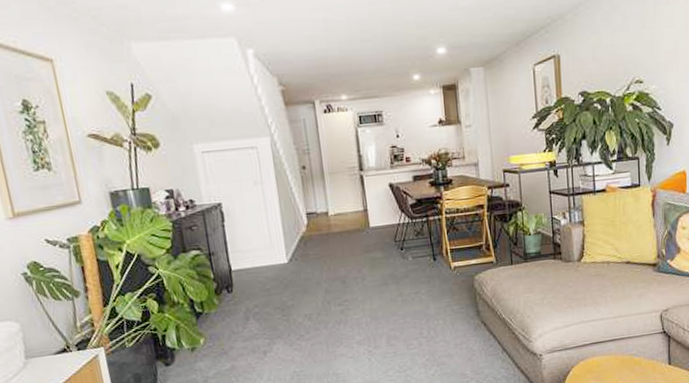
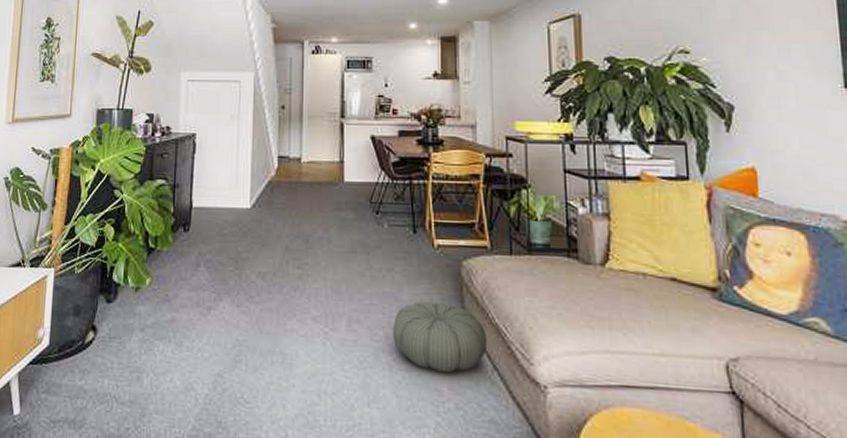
pouf: none [423,309,498,362] -> present [392,301,488,373]

